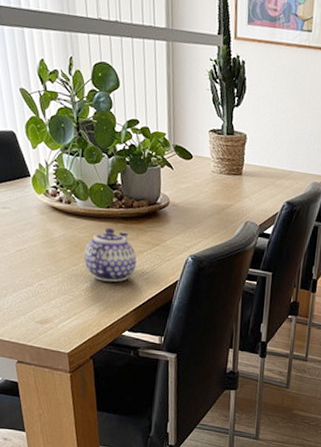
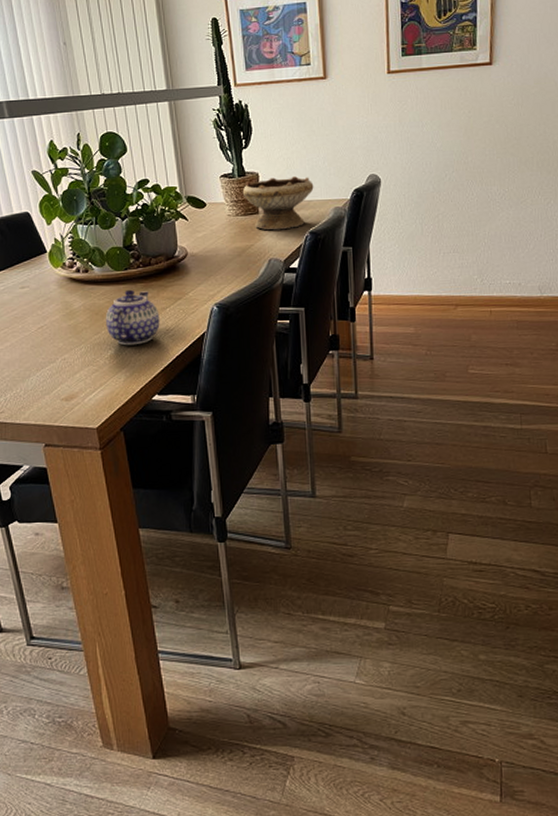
bowl: none [228,141,297,196] -> present [242,175,314,230]

